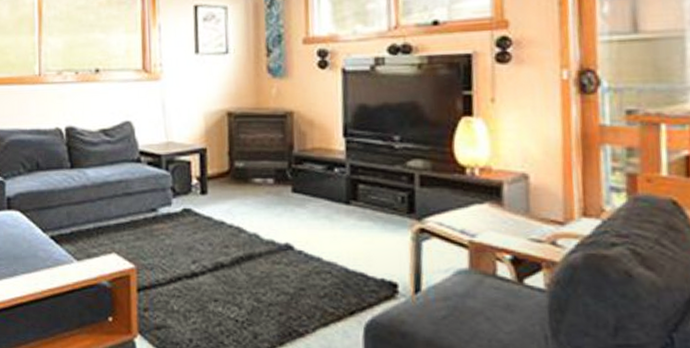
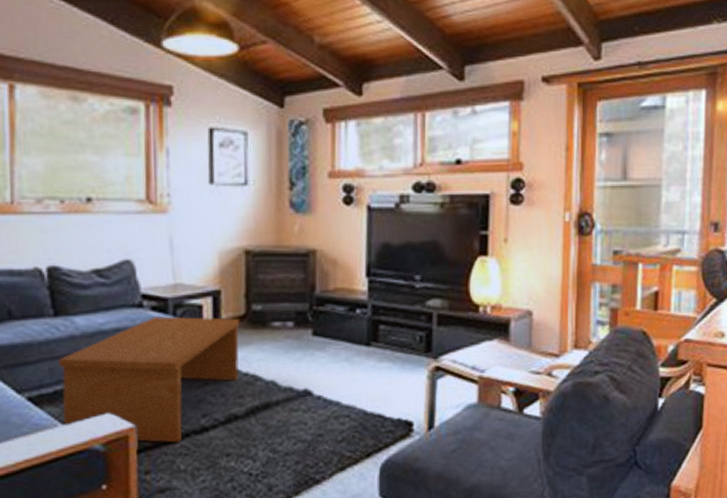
coffee table: none [73,171,224,285] -> present [57,316,240,443]

